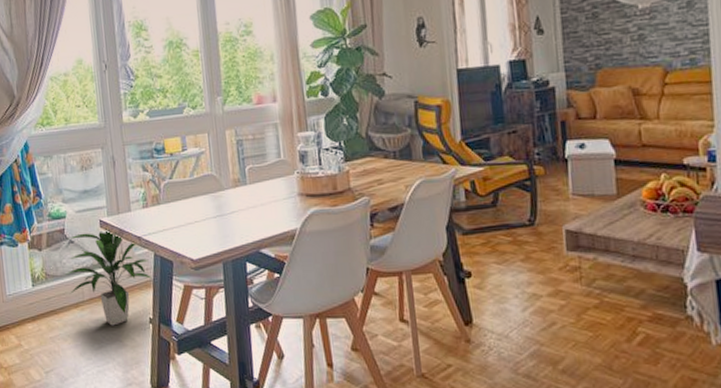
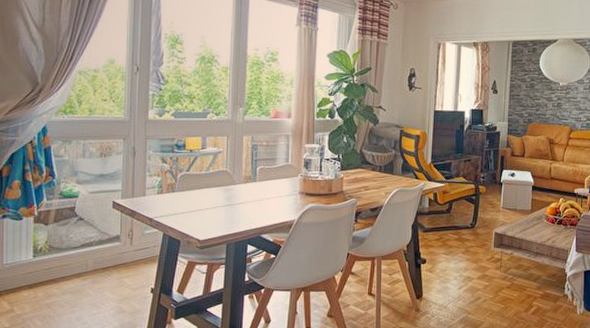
indoor plant: present [64,229,152,326] -> none [69,209,158,294]

